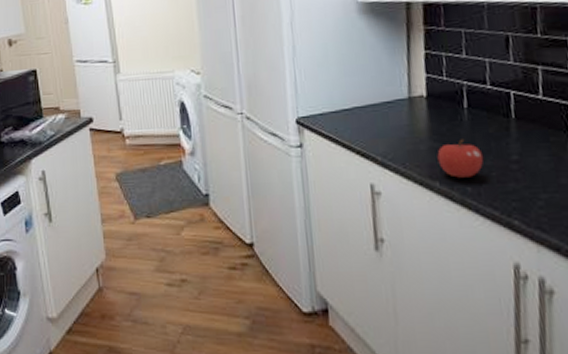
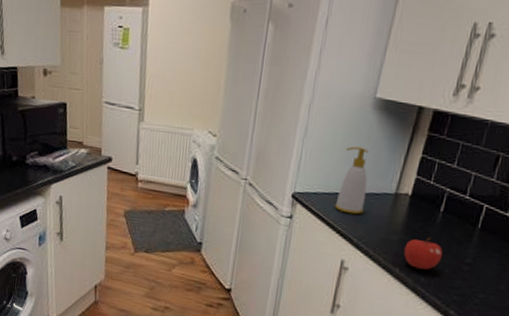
soap bottle: none [341,55,380,130] -> present [335,146,369,215]

